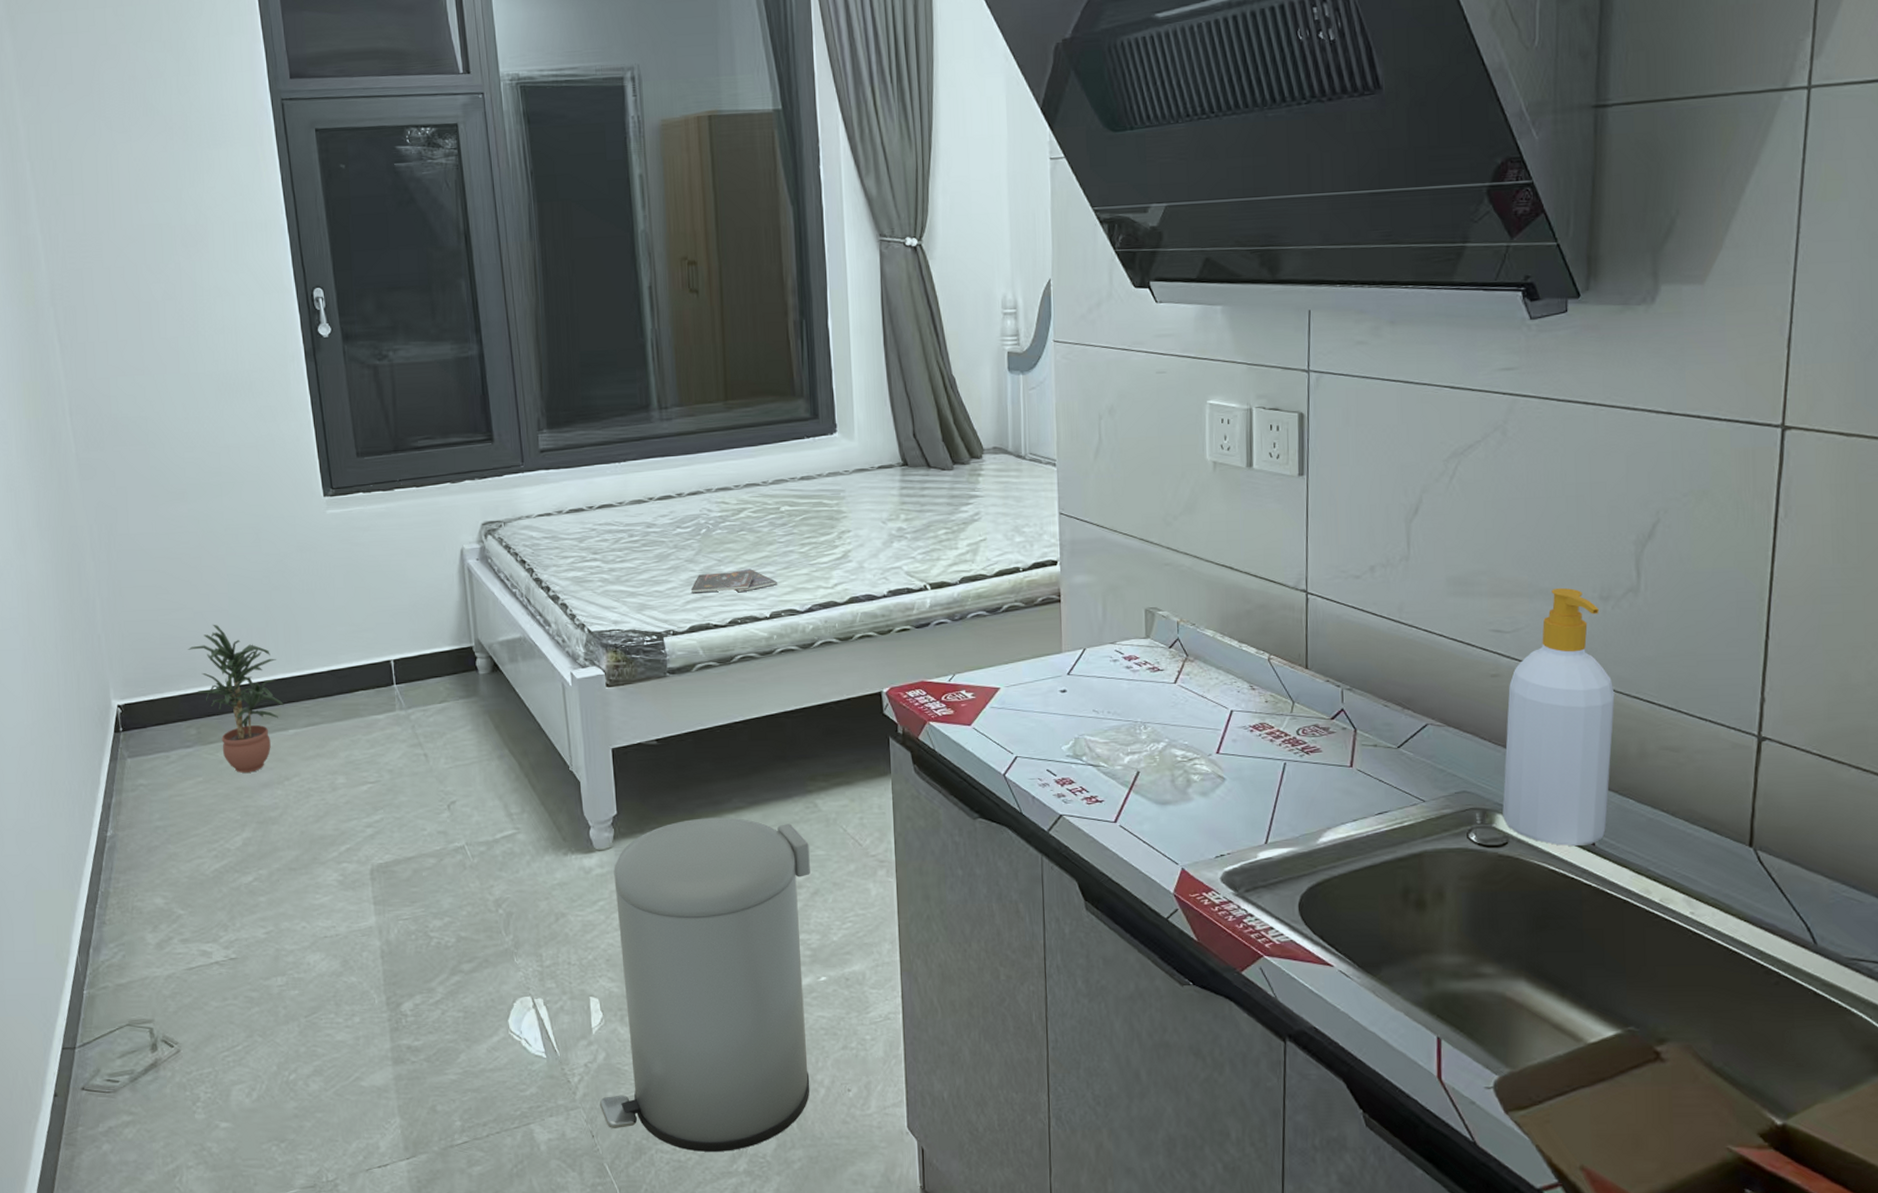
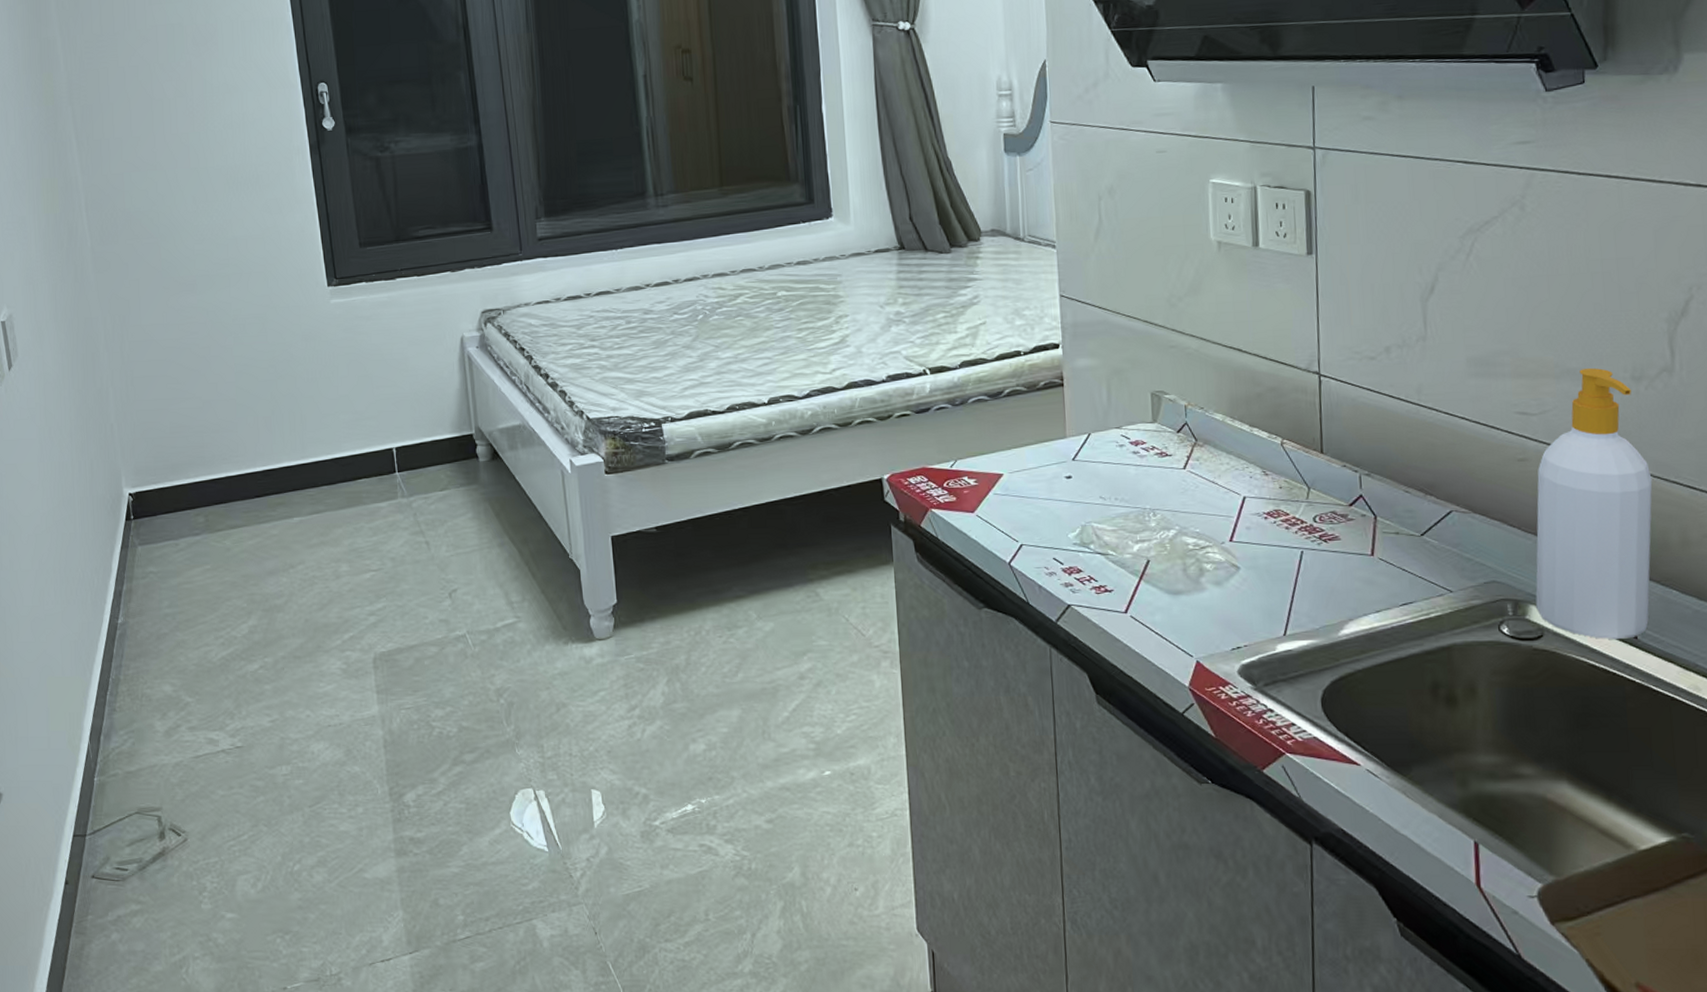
potted plant: present [188,624,284,773] -> none [196,413,289,561]
pedal bin: present [599,817,810,1152] -> none [602,606,816,951]
booklet: present [690,569,777,594] -> none [688,354,775,380]

